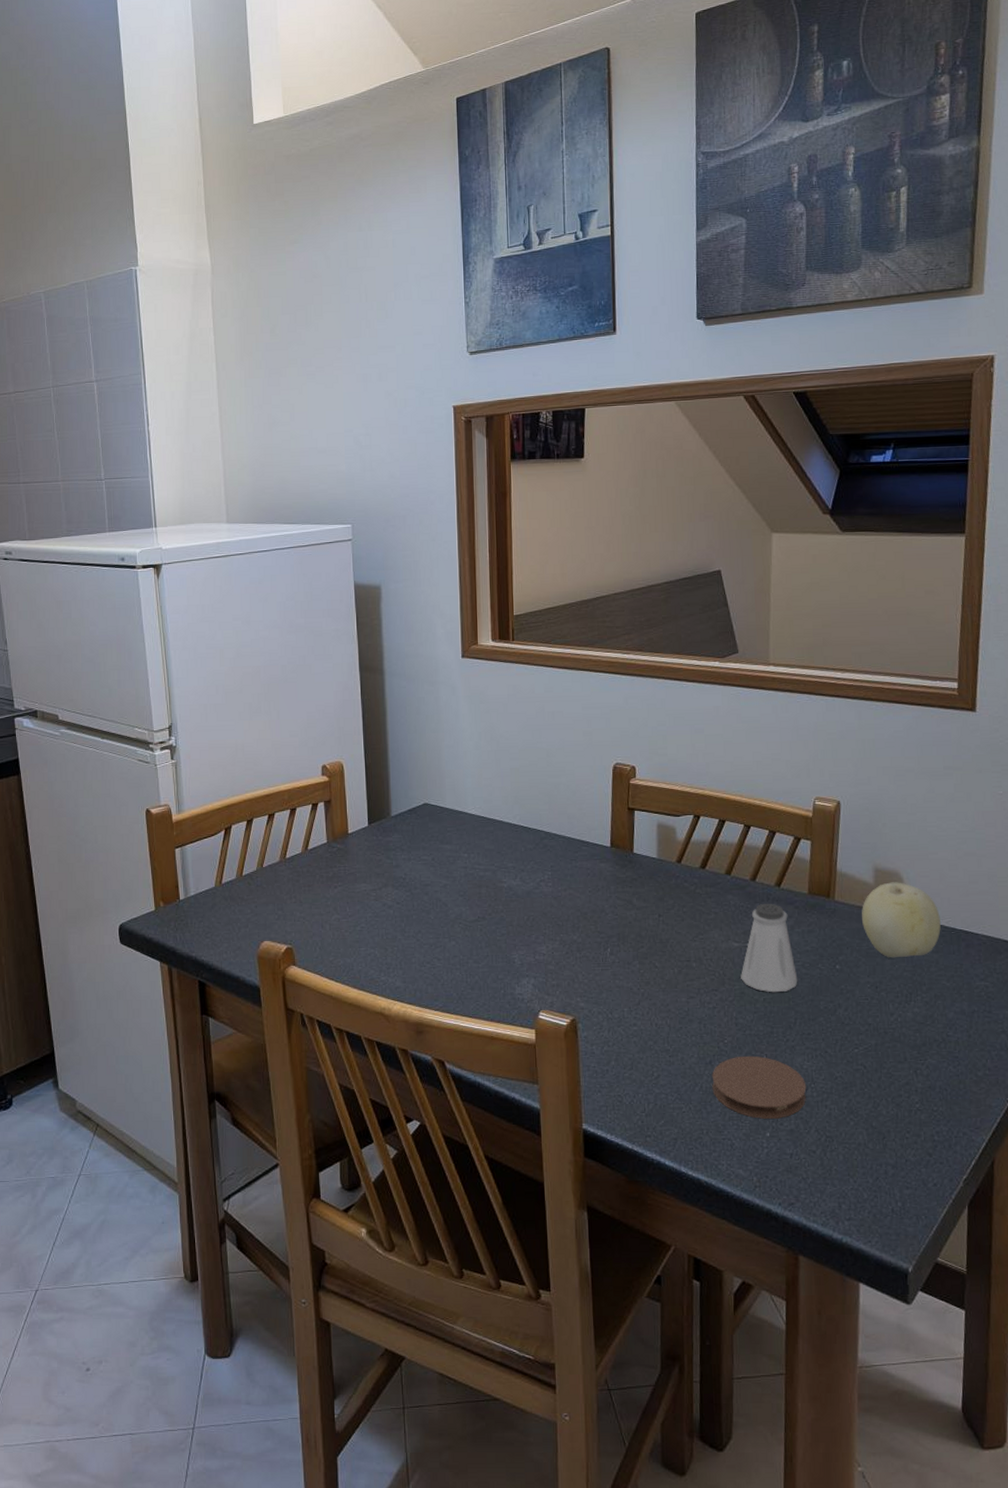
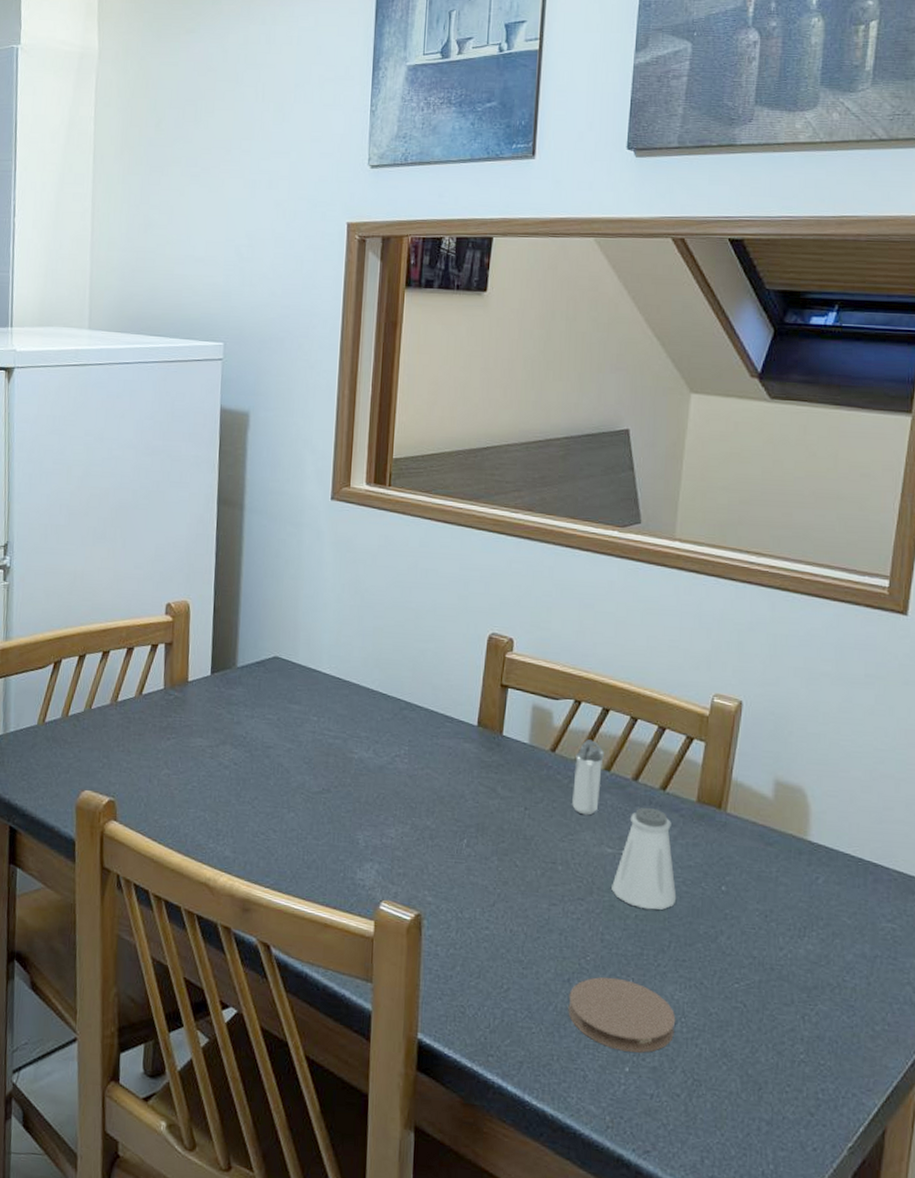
shaker: none [699,849,724,916] -> present [572,739,604,816]
fruit: present [862,882,941,957] -> none [756,798,847,886]

